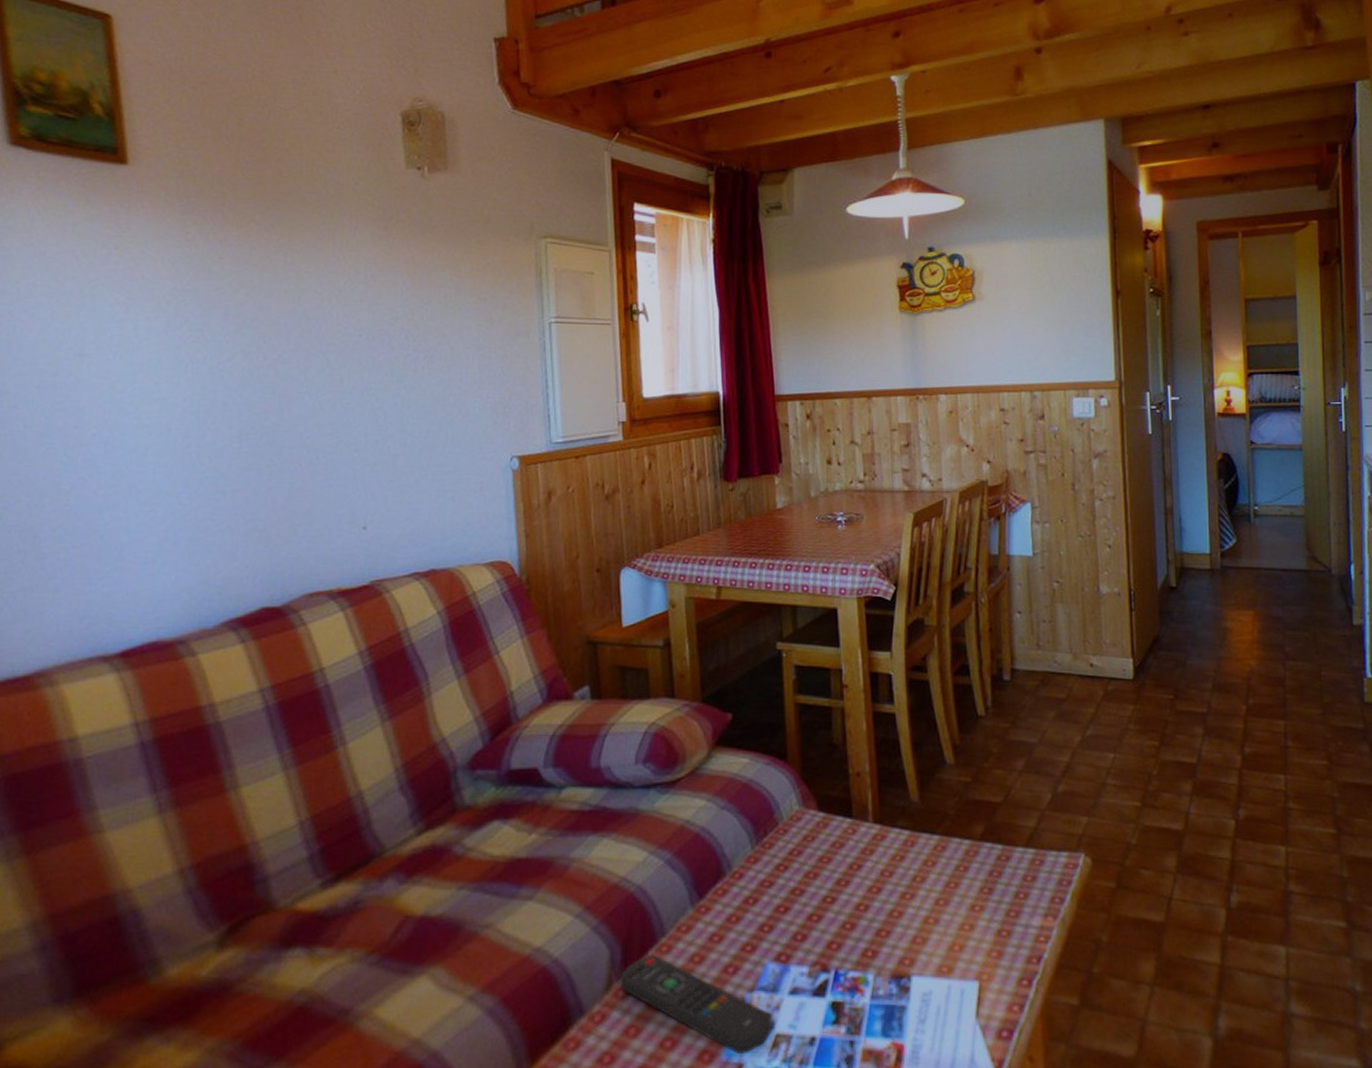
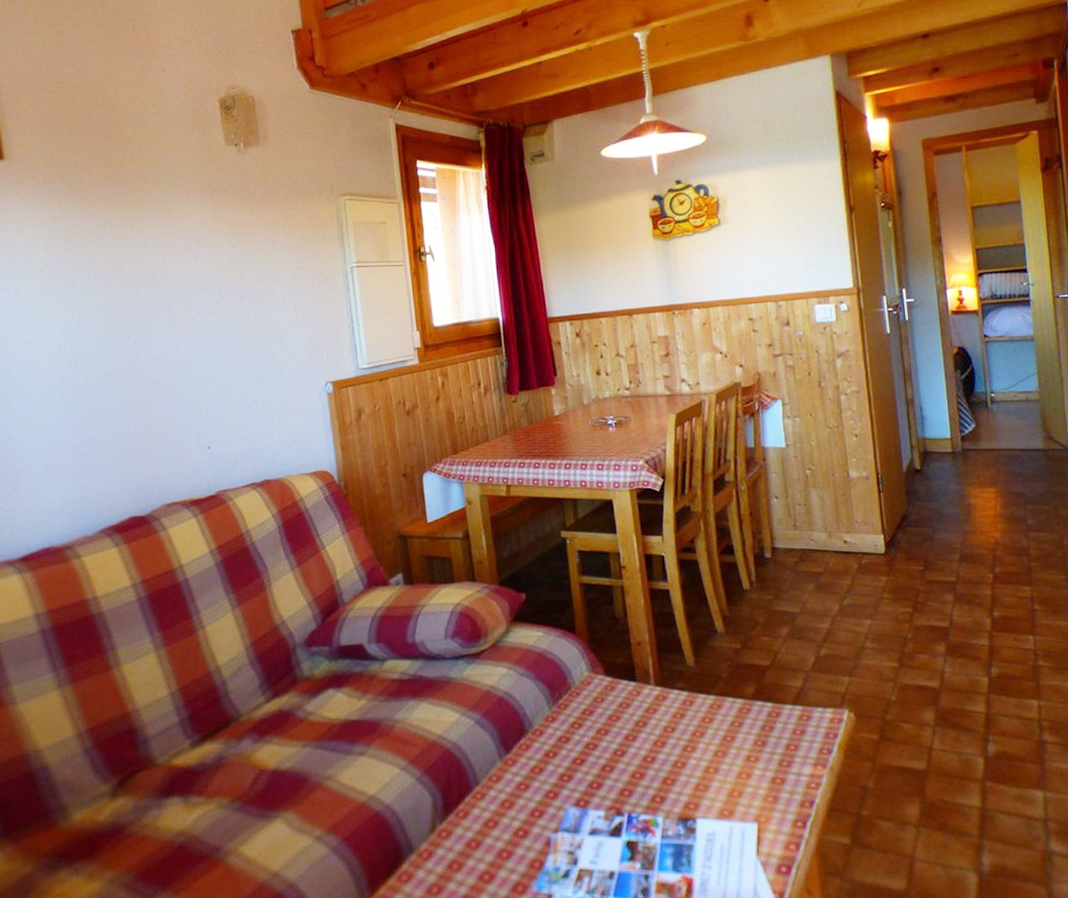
remote control: present [620,956,772,1054] -> none [442,802,575,886]

